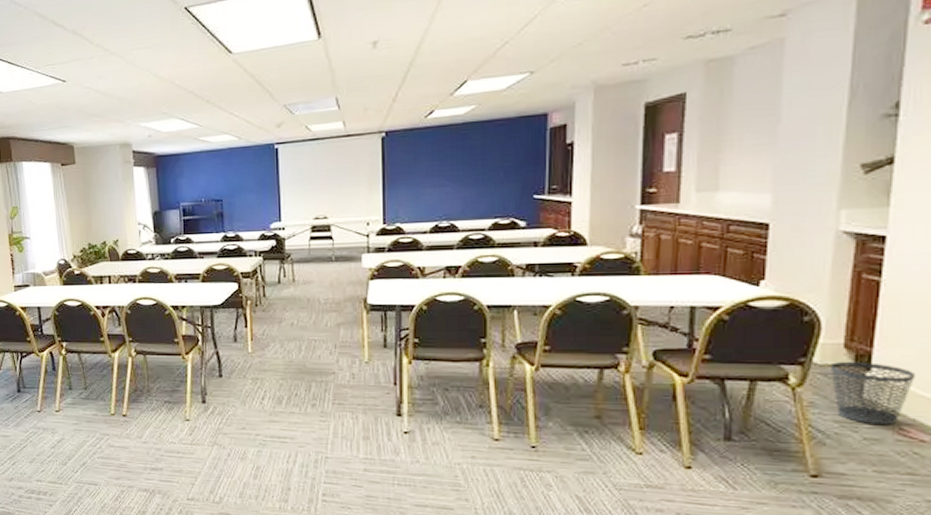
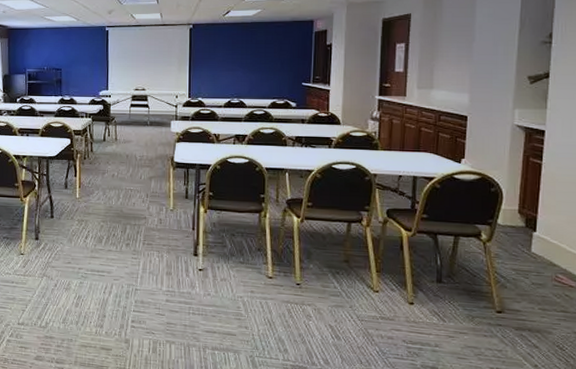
wastebasket: present [831,361,915,426] -> none [510,223,565,274]

